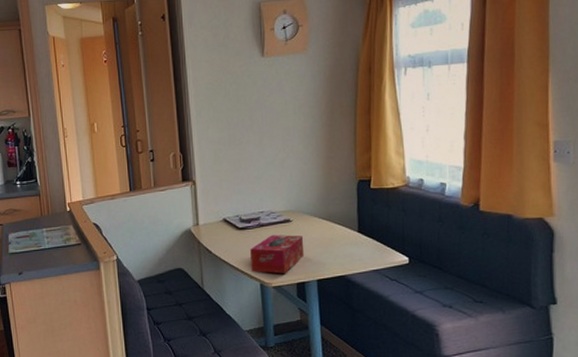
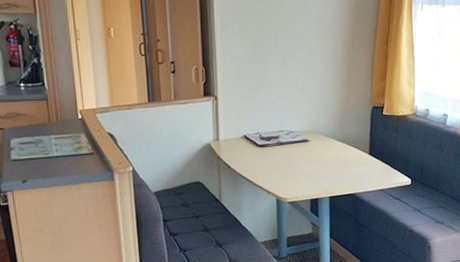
tissue box: present [250,235,305,273] -> none [269,154,320,190]

